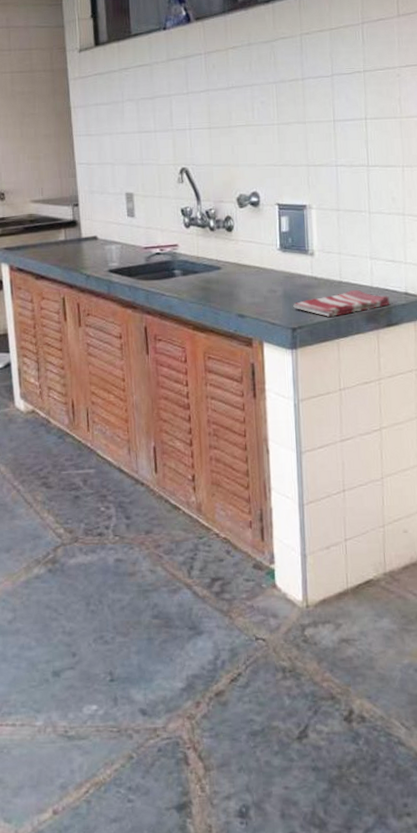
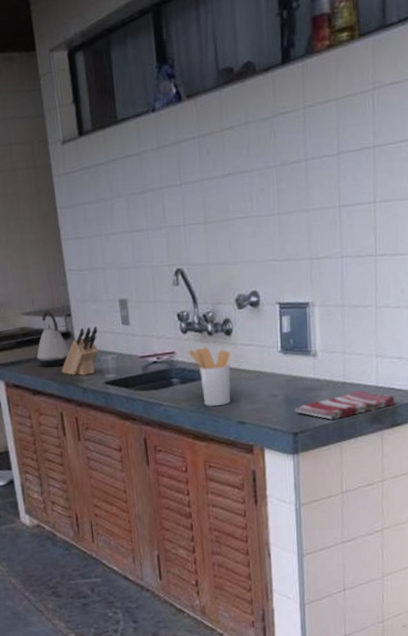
kettle: none [42,200,75,253] -> present [36,311,70,367]
knife block: none [66,216,104,263] -> present [61,326,99,376]
utensil holder: none [190,241,232,298] -> present [188,347,231,406]

